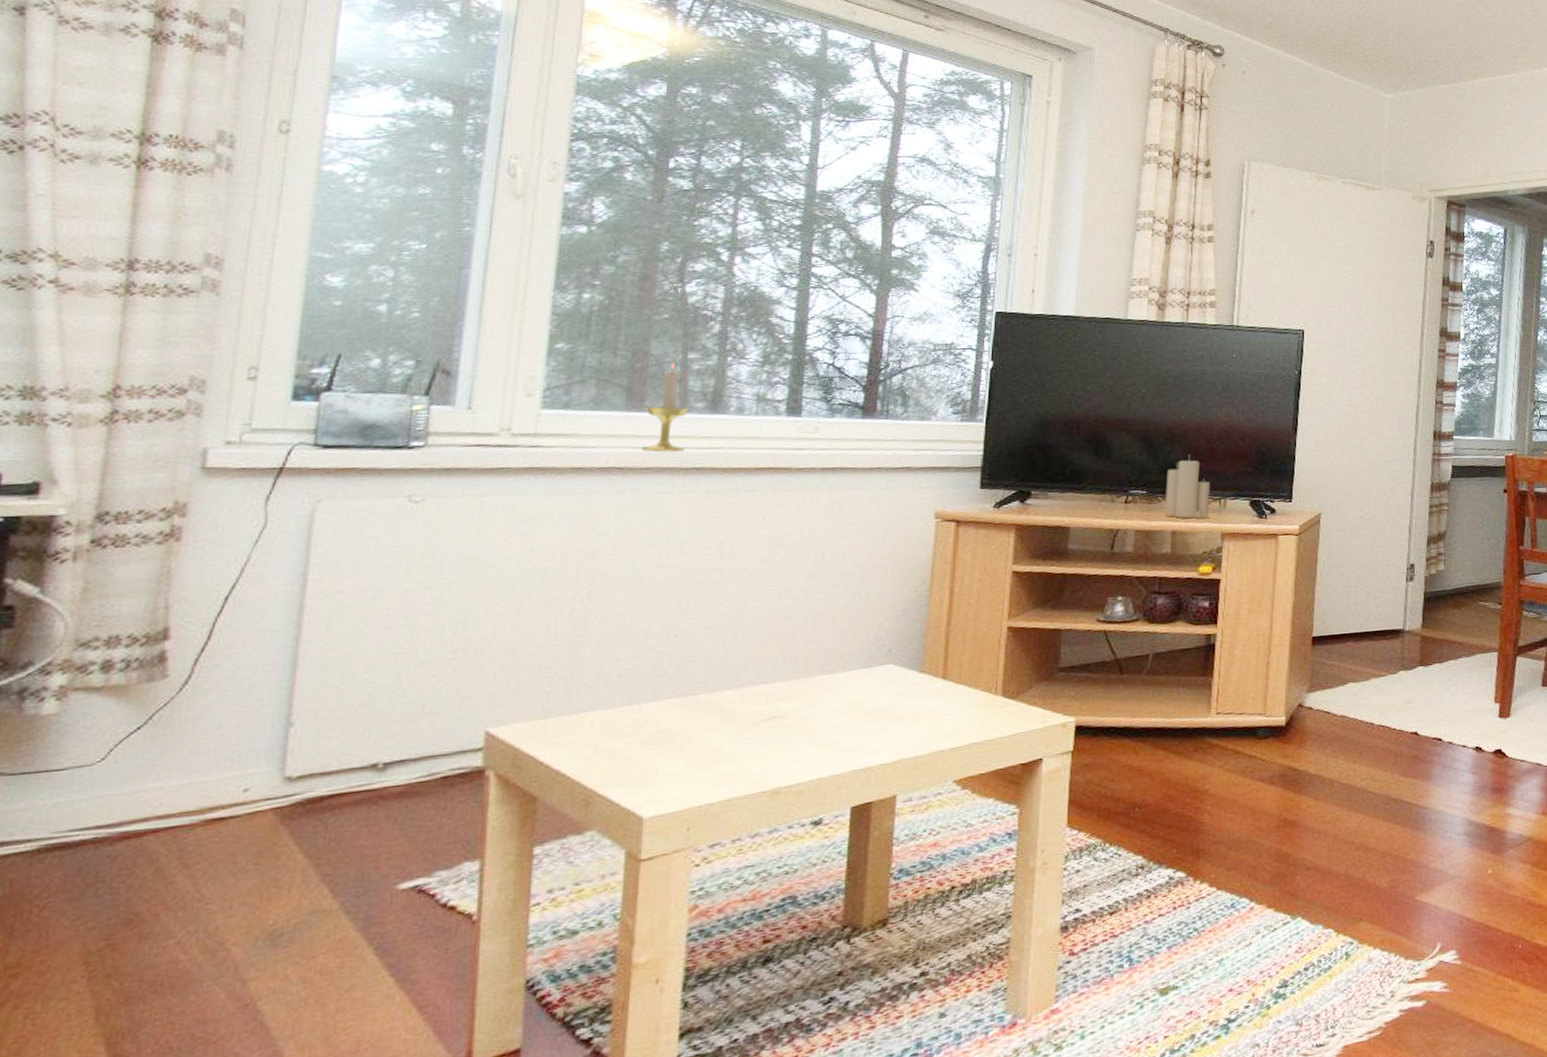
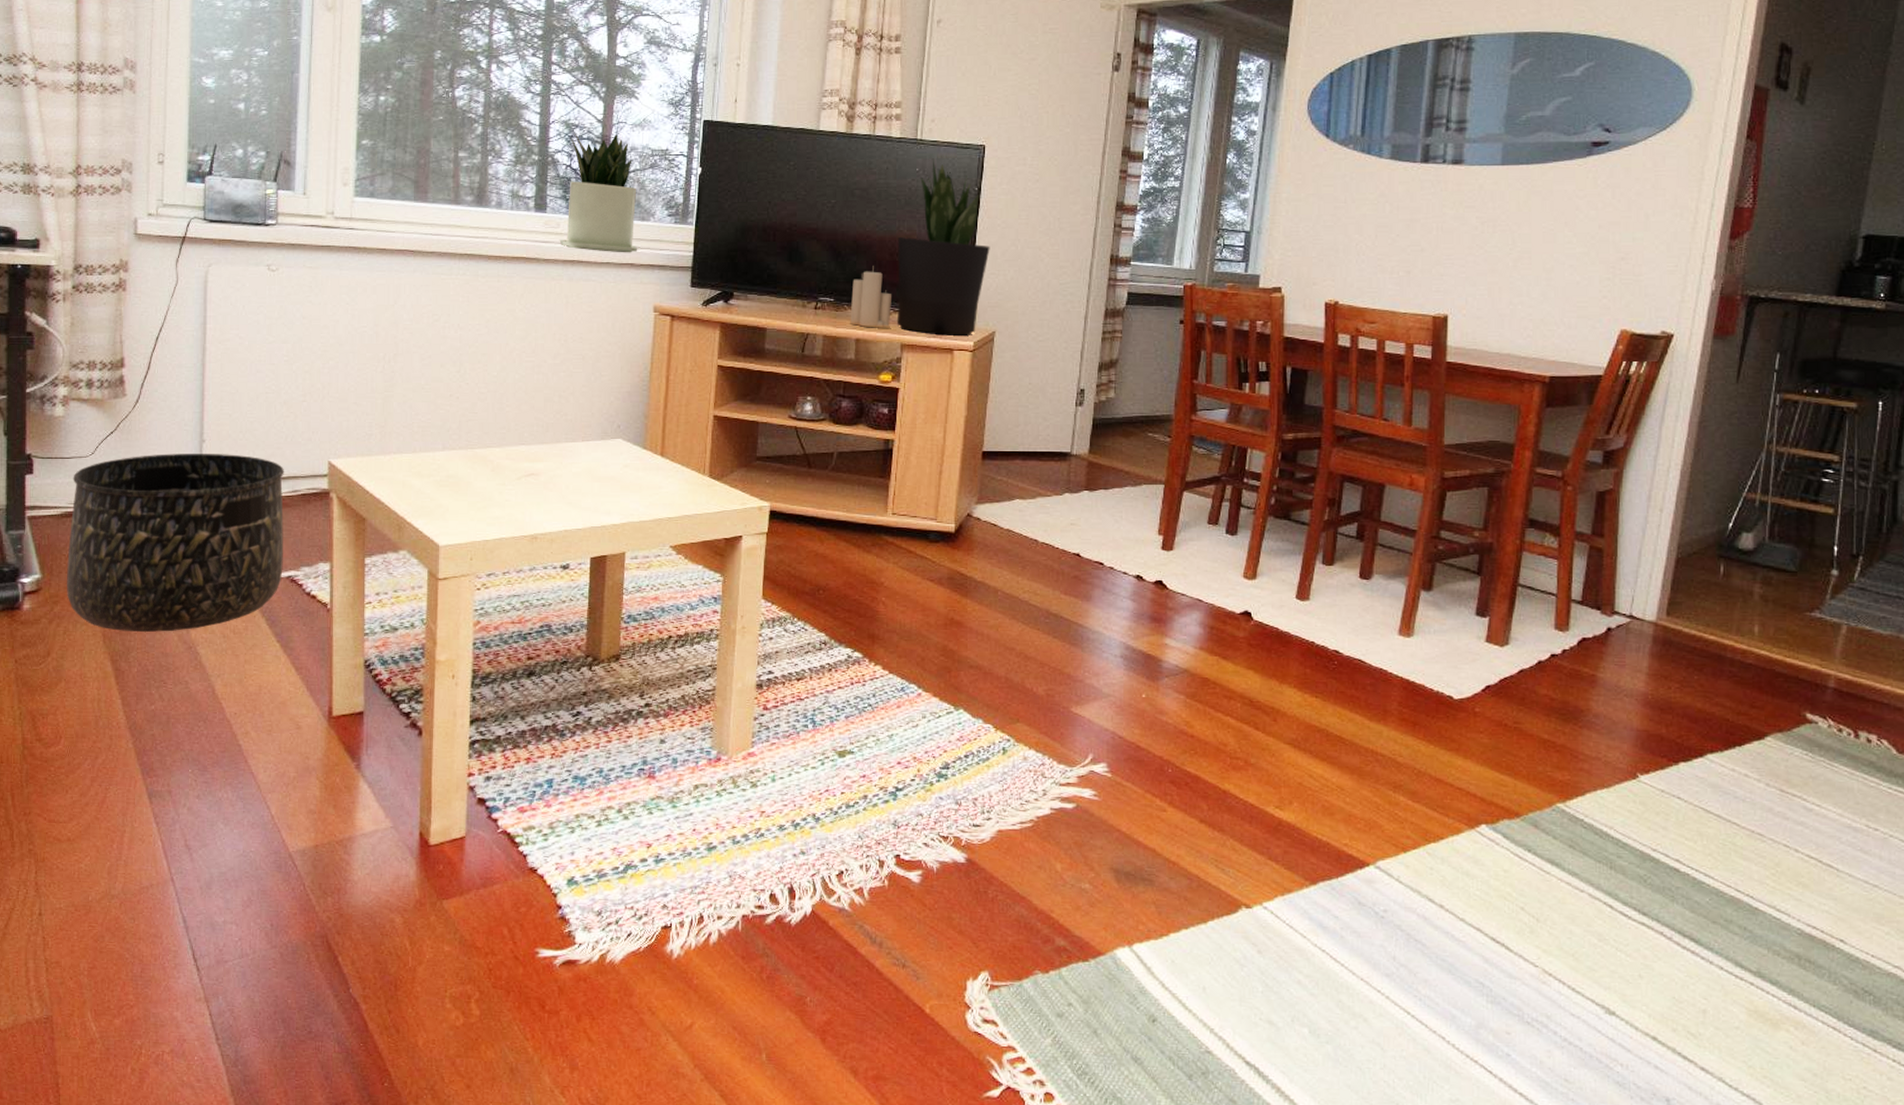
basket: none [36,736,417,1001] -> present [66,454,284,633]
candlestick: present [642,361,690,453] -> none [427,159,462,239]
planter: none [817,329,918,457] -> present [559,133,639,253]
planter: none [1215,344,1313,521] -> present [896,158,990,335]

